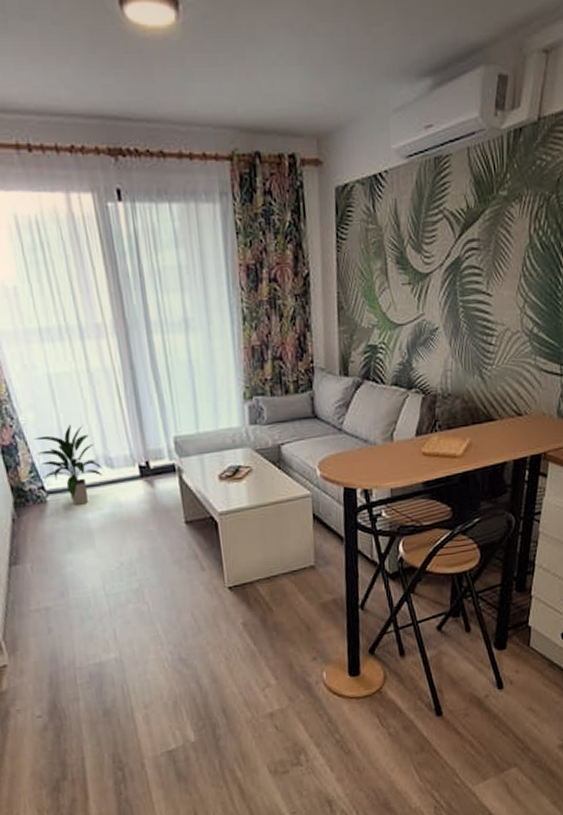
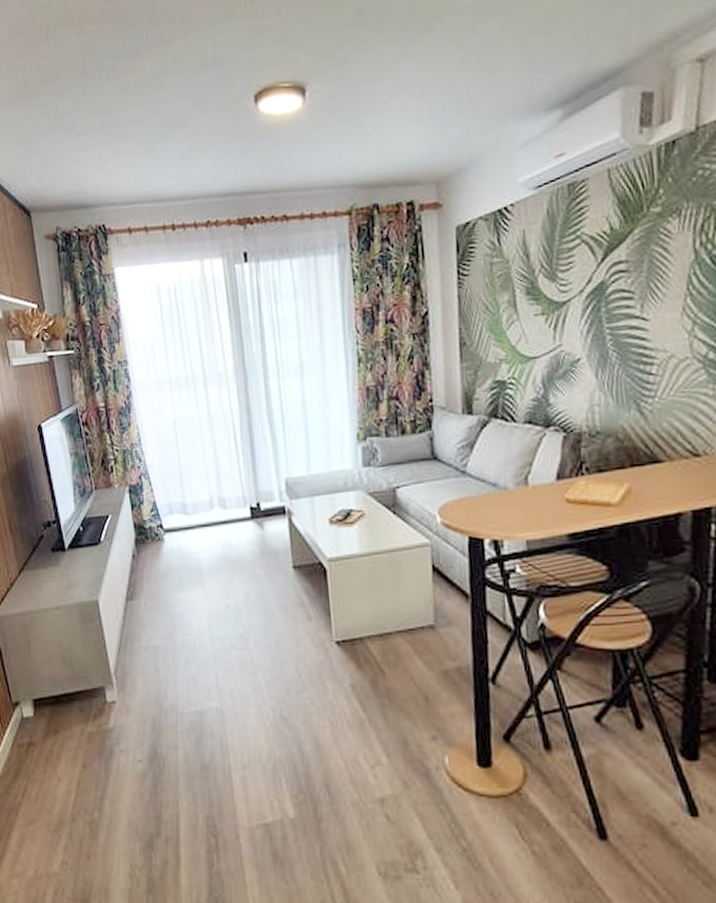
indoor plant: present [33,424,102,505] -> none [156,466,216,544]

